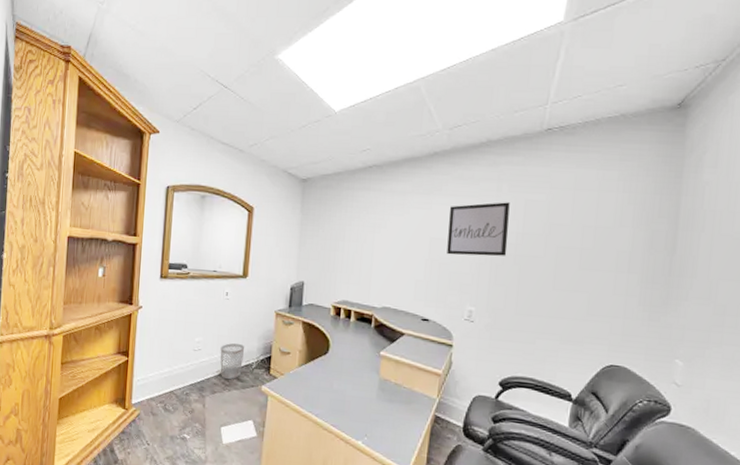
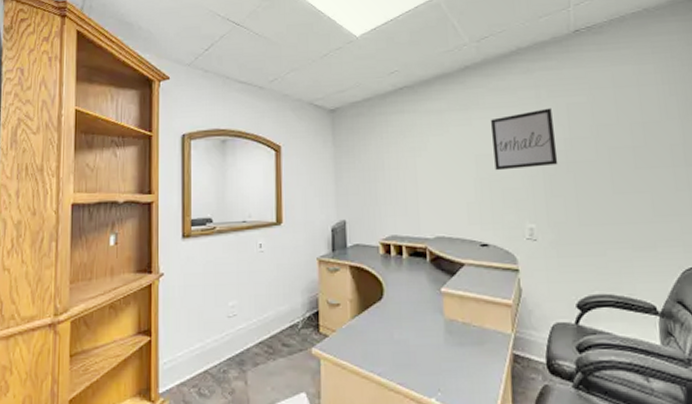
wastebasket: present [220,343,245,380] -> none [259,302,288,347]

